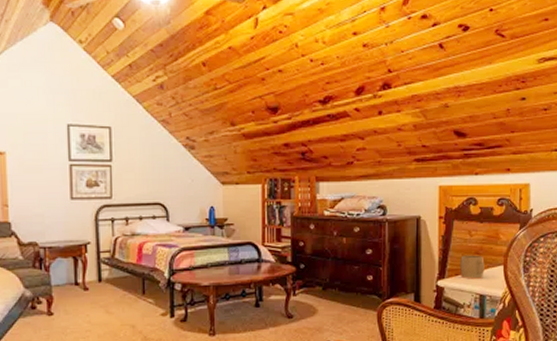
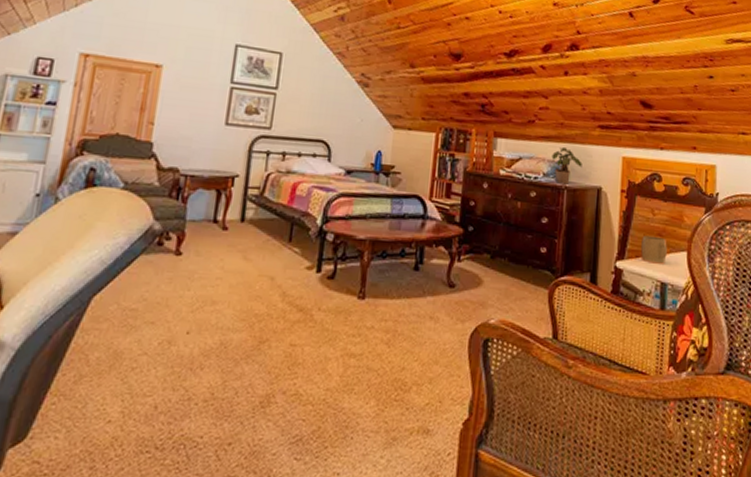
potted plant: none [372,184,401,218] -> present [551,147,582,185]

